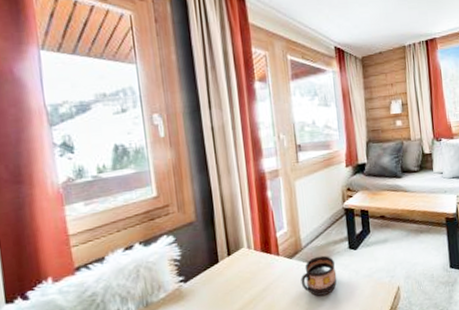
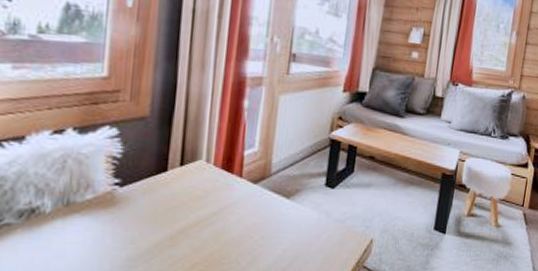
cup: present [301,255,337,297] -> none [260,187,305,233]

